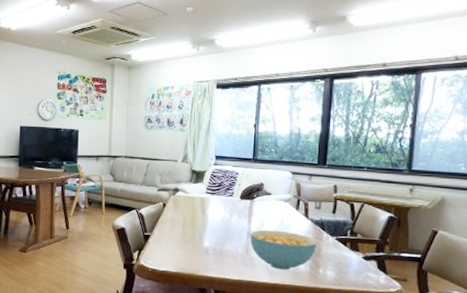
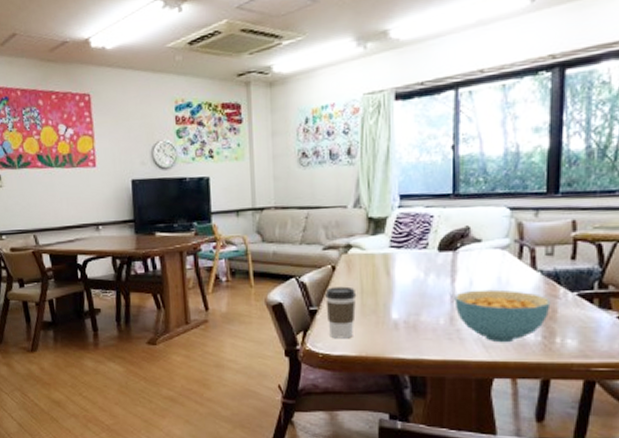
coffee cup: none [156,219,180,259] -> present [325,286,357,339]

